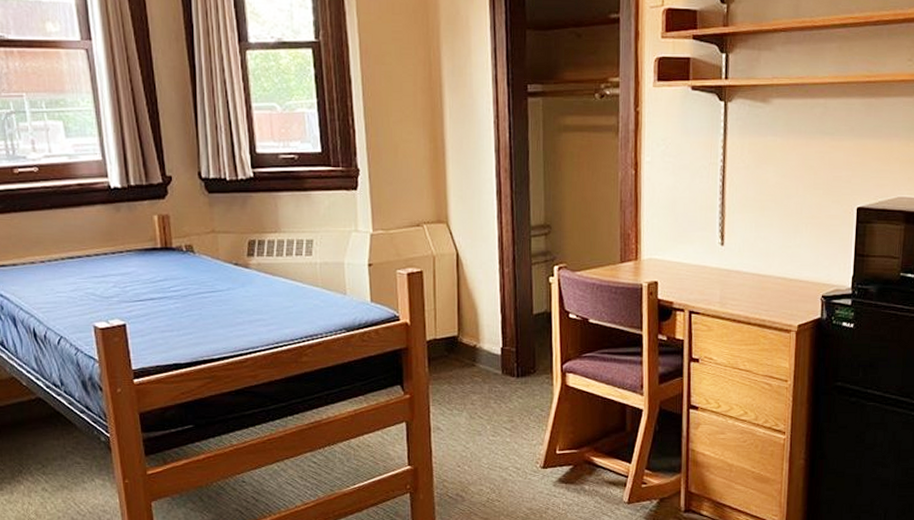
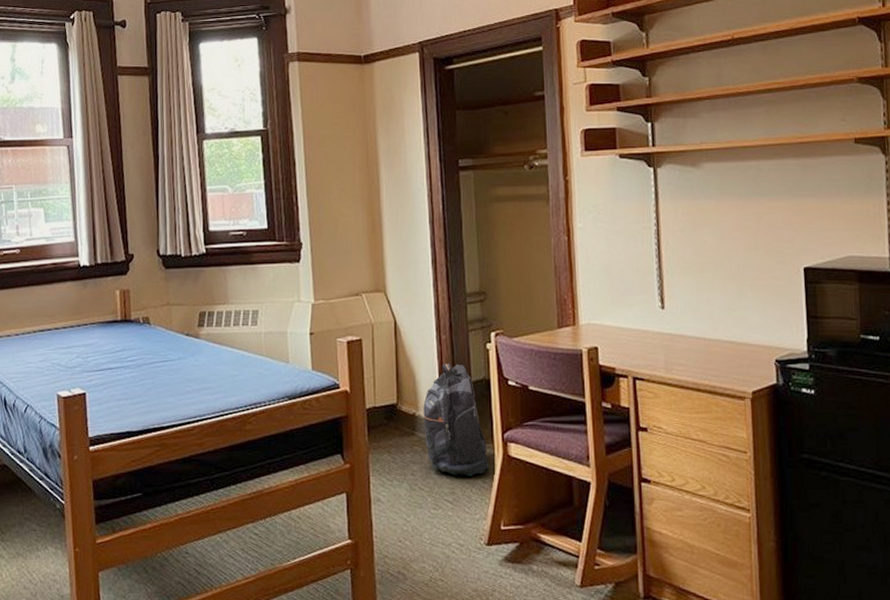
backpack: none [484,297,547,405] -> present [423,364,489,476]

